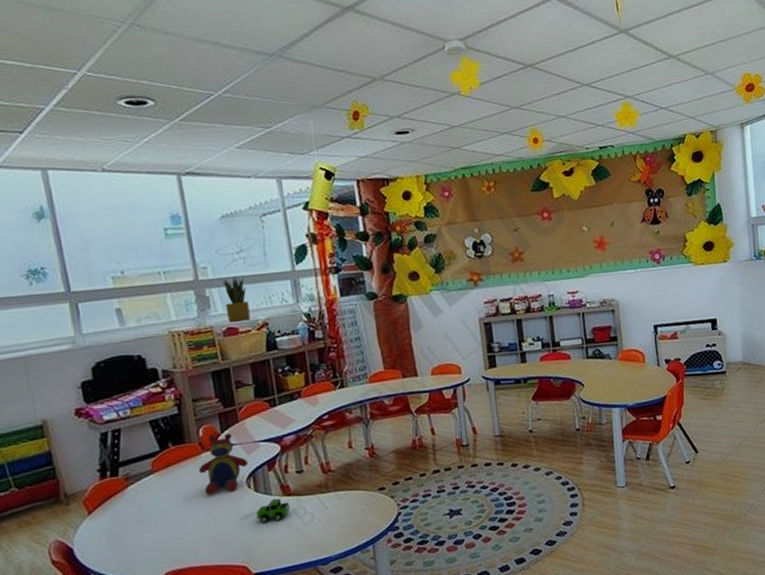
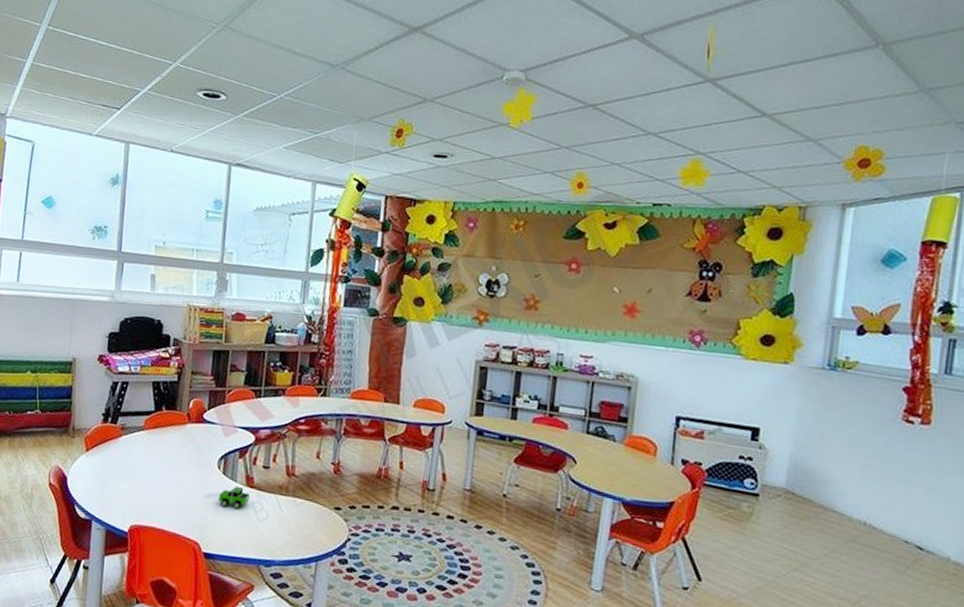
stuffed animal: present [199,433,248,495] -> none [181,409,223,468]
planter: present [221,276,251,324] -> none [239,266,262,311]

